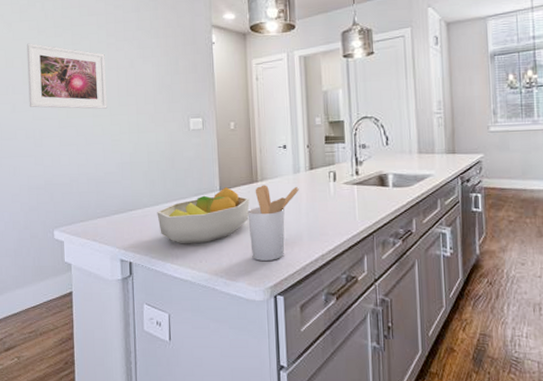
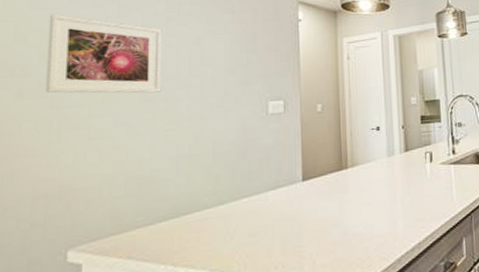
fruit bowl: present [157,187,250,244] -> none [221,177,338,250]
utensil holder: present [248,185,299,261] -> none [335,171,394,258]

